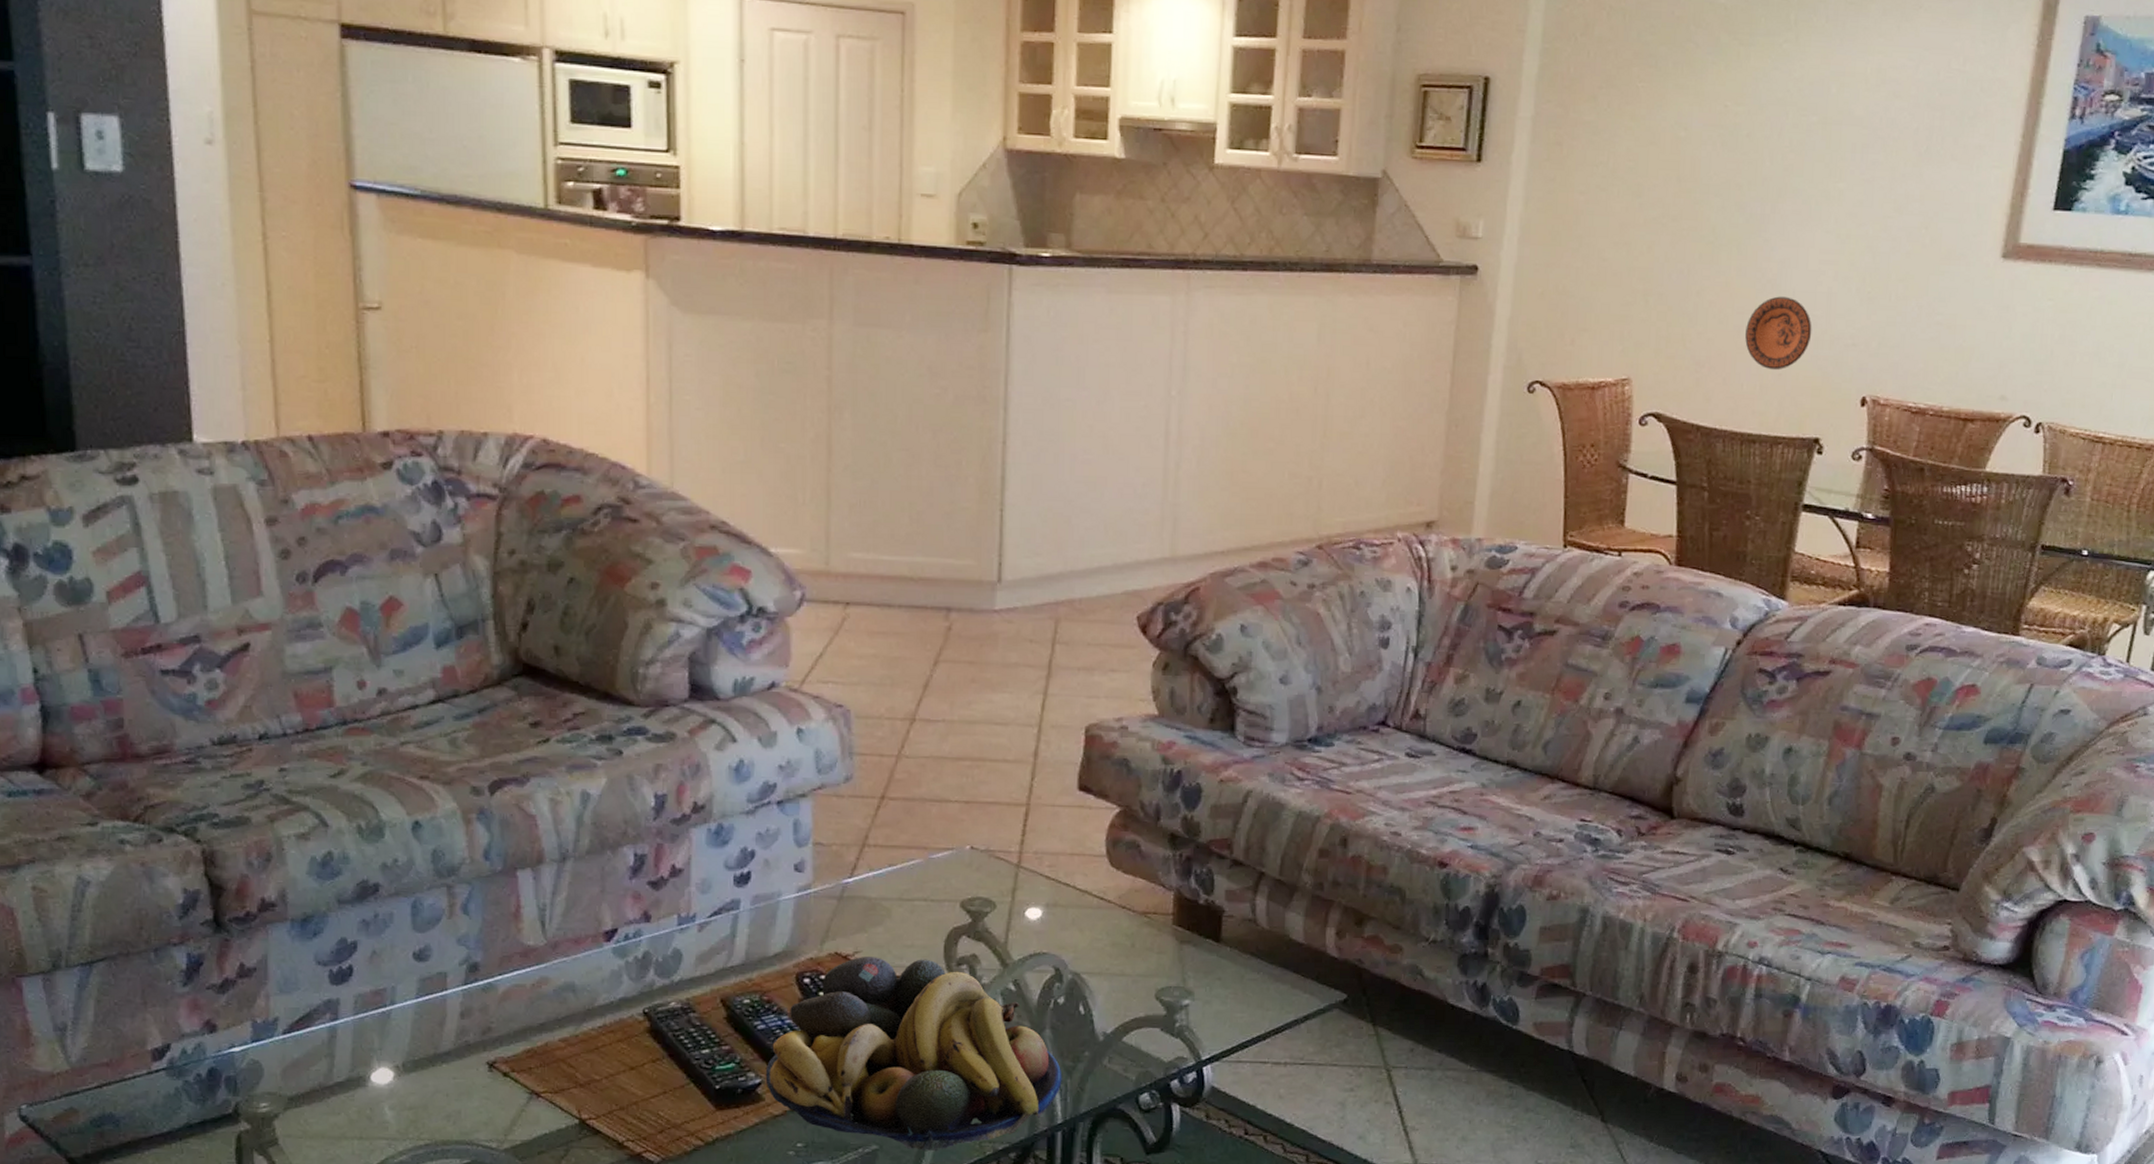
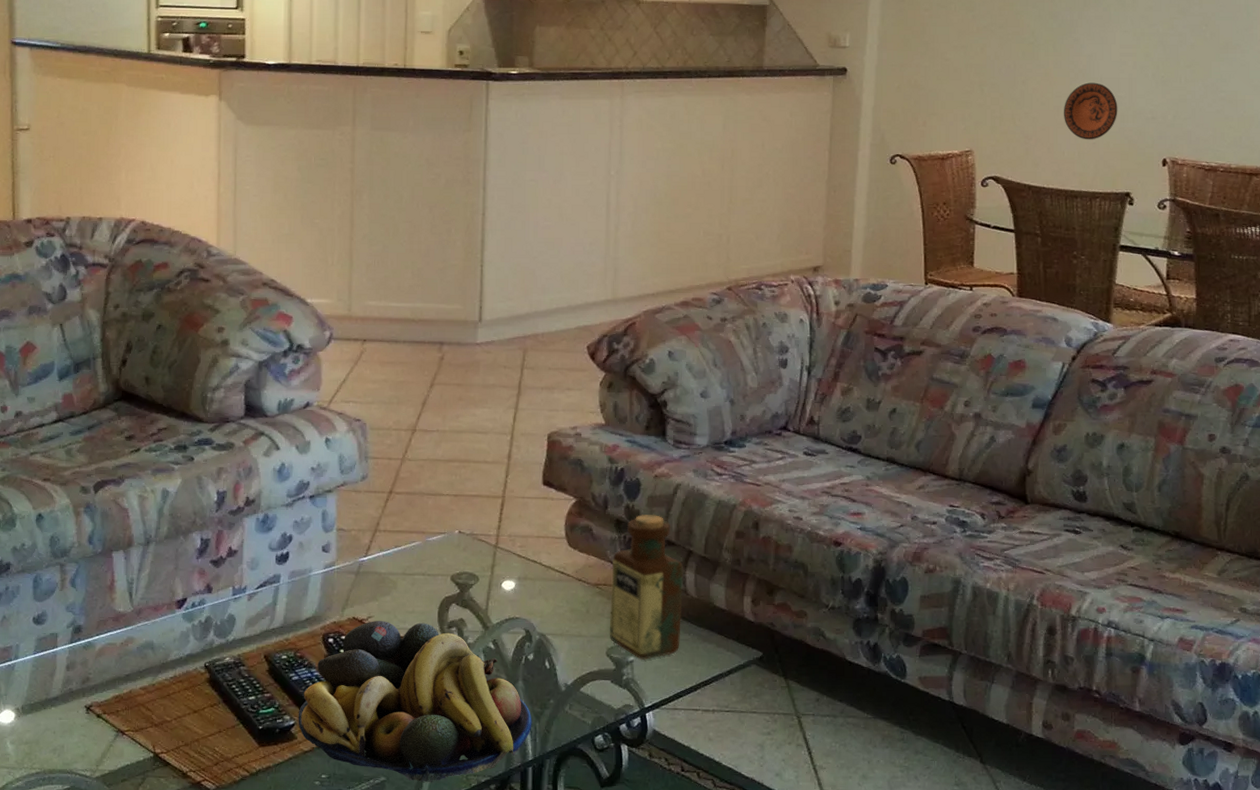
bottle: none [1159,827,1253,1004] -> present [609,514,684,661]

